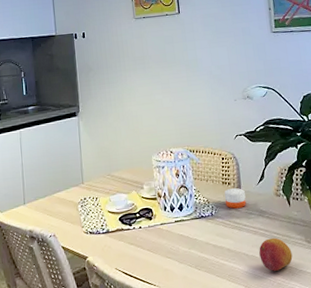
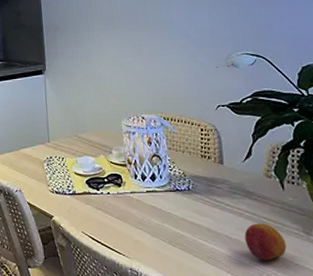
candle: present [224,188,247,209] -> none [203,163,230,185]

